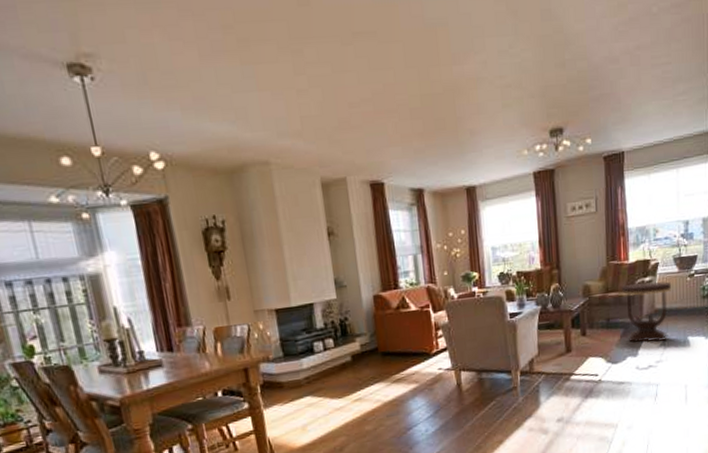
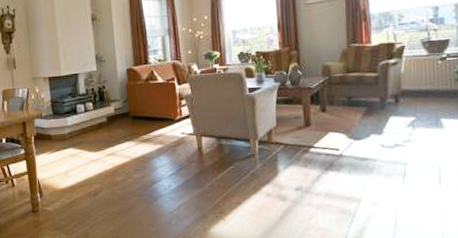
side table: present [622,281,672,343] -> none [364,64,421,123]

